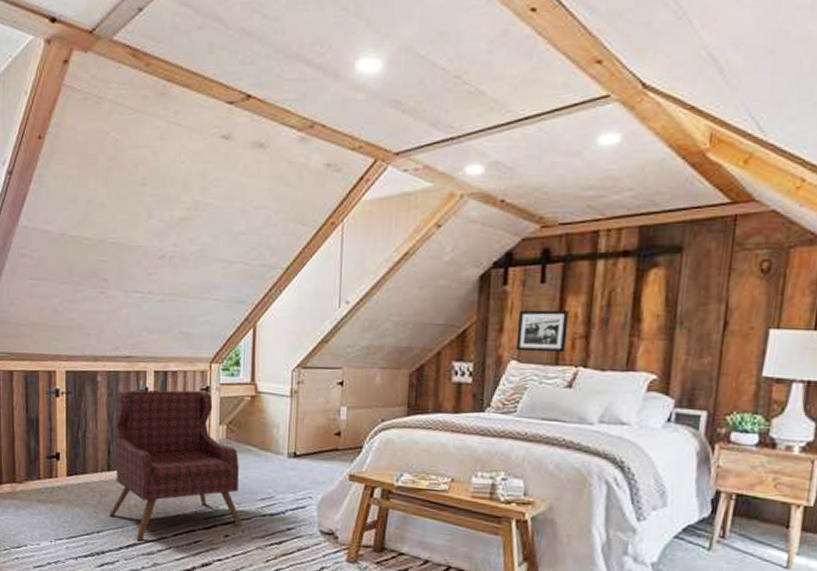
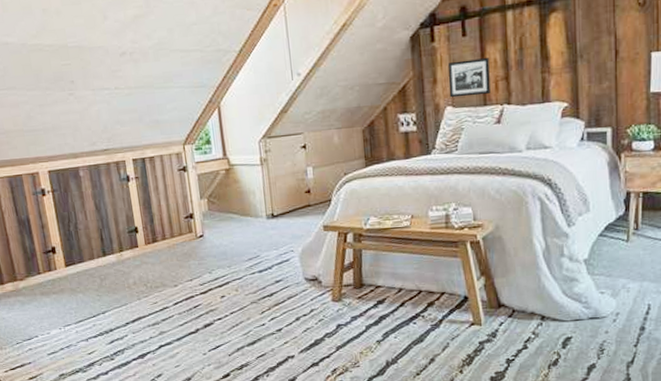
armchair: present [110,390,244,541] -> none [100,170,237,314]

